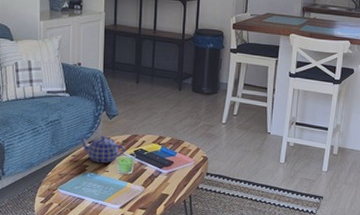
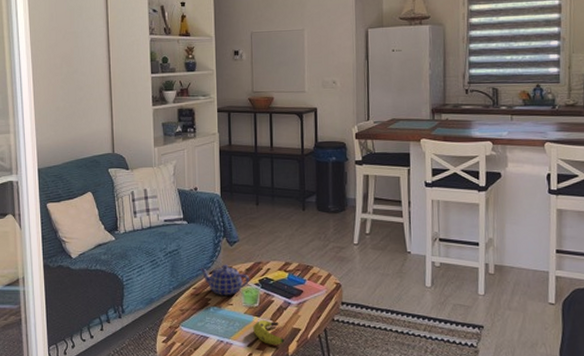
banana: none [126,186,154,207] -> present [253,320,285,345]

